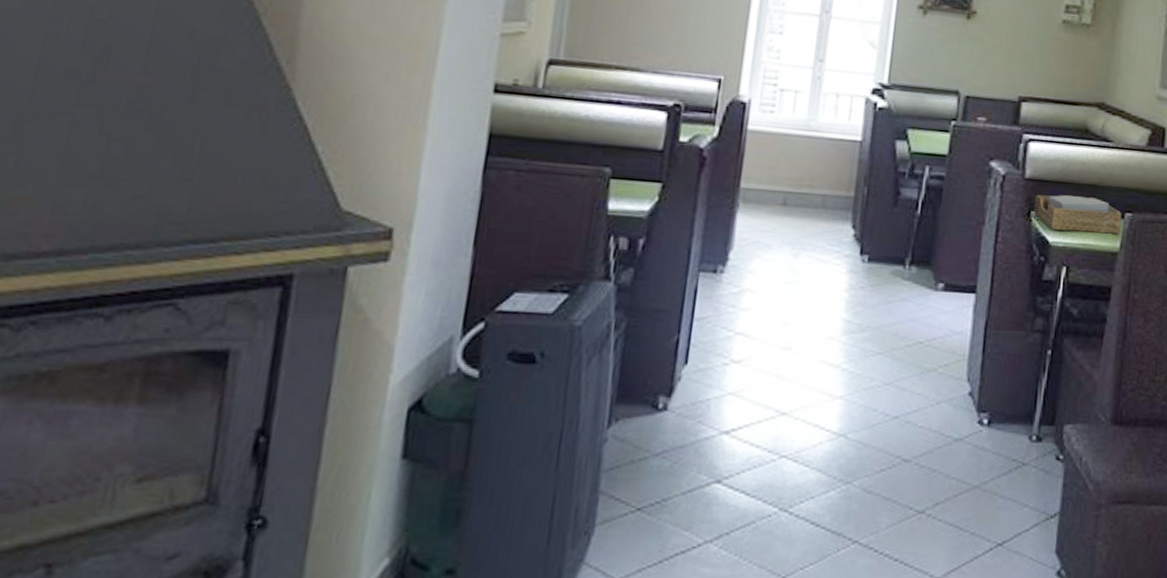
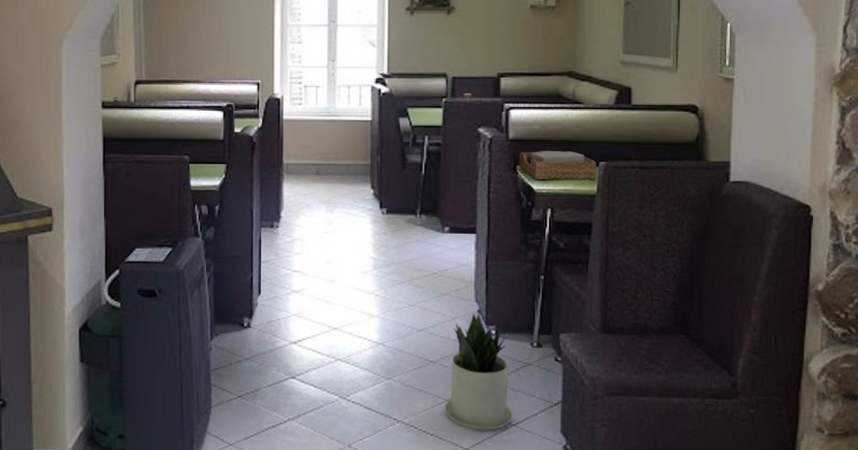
planter: none [915,397,1004,553] -> present [444,313,513,431]

